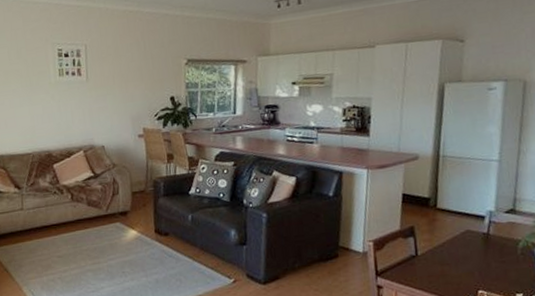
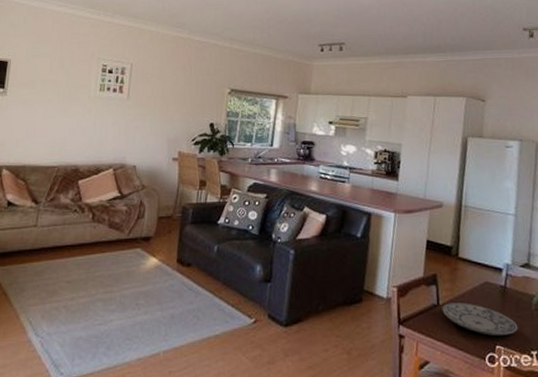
plate: none [420,251,503,281] -> present [442,303,518,335]

